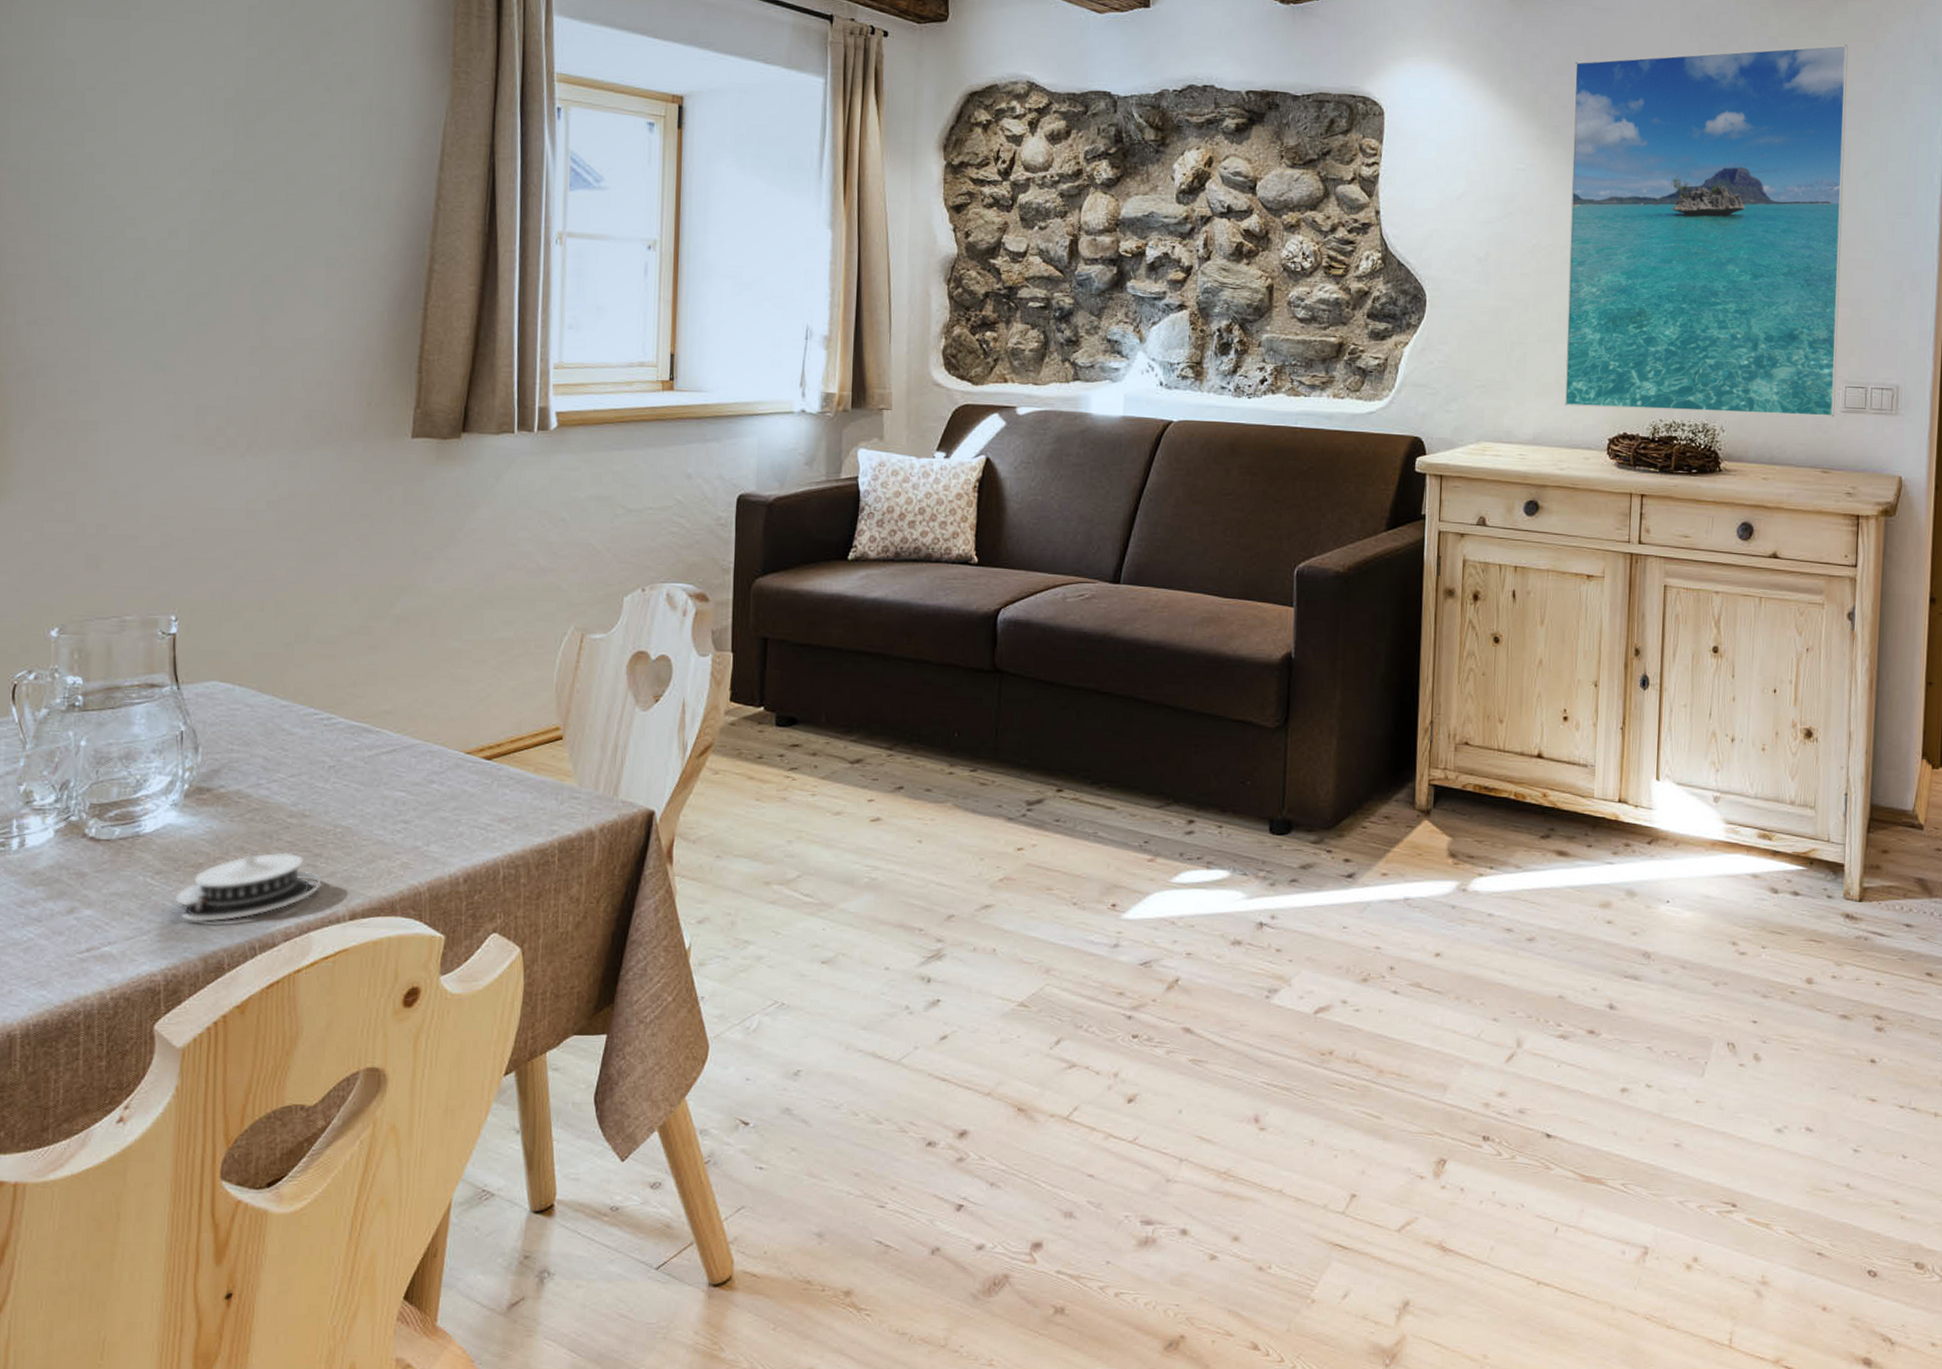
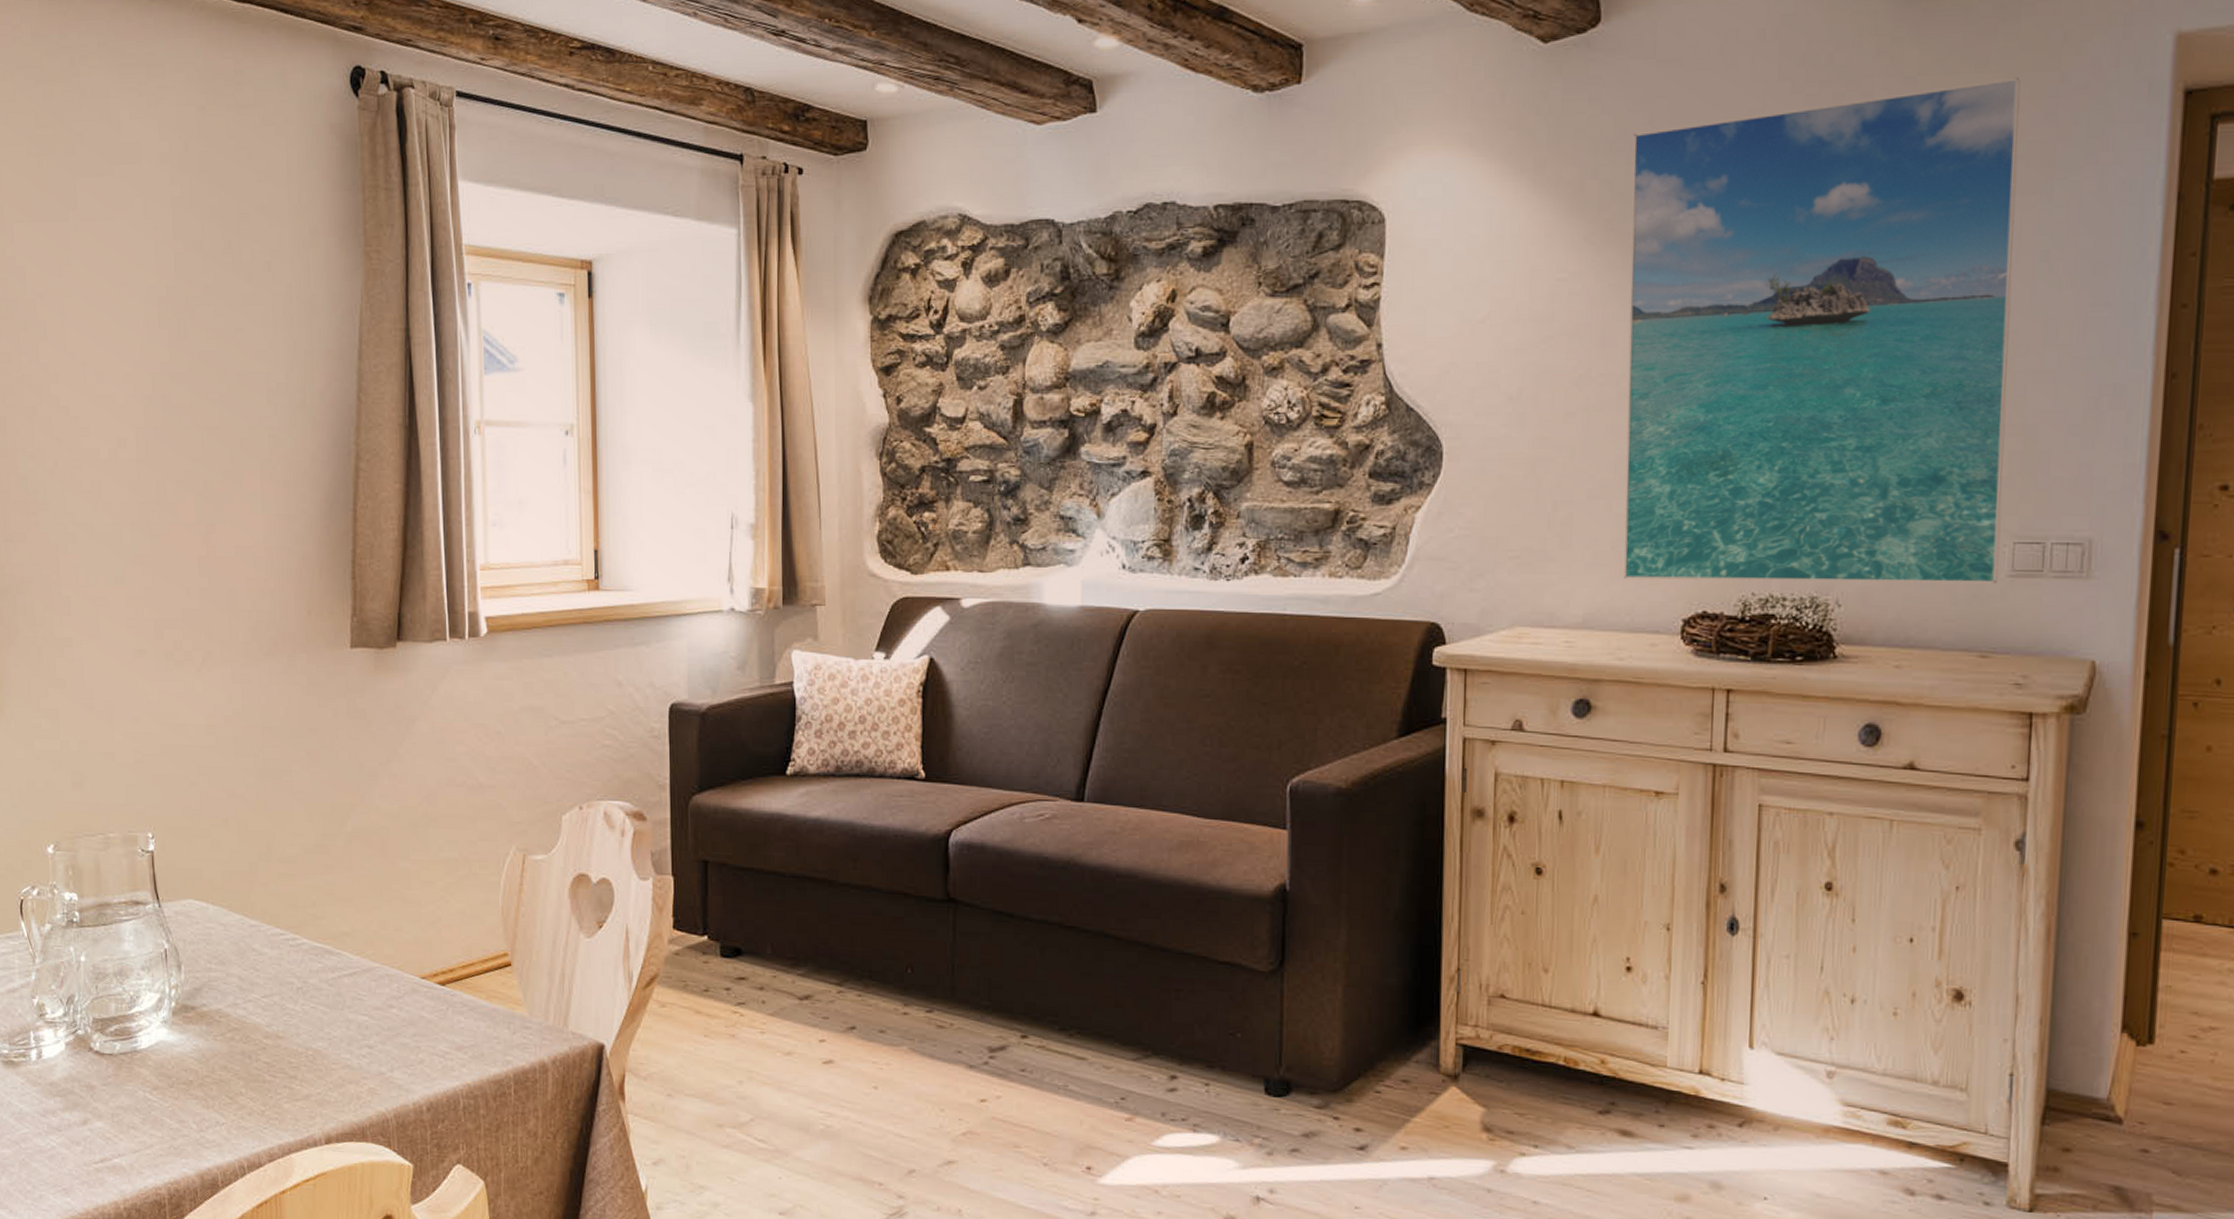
architectural model: present [175,851,322,922] -> none [171,1071,299,1139]

